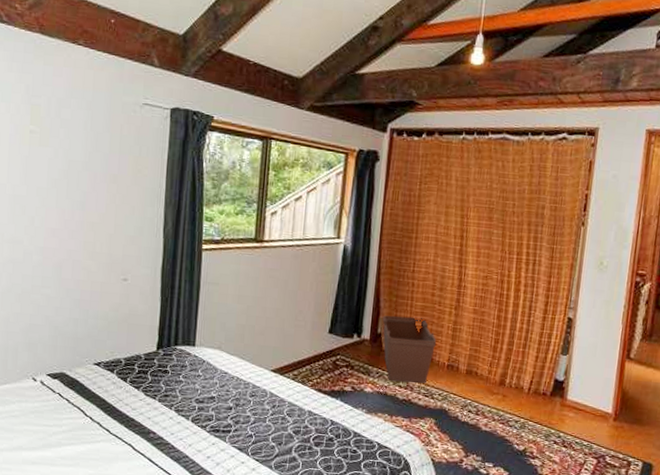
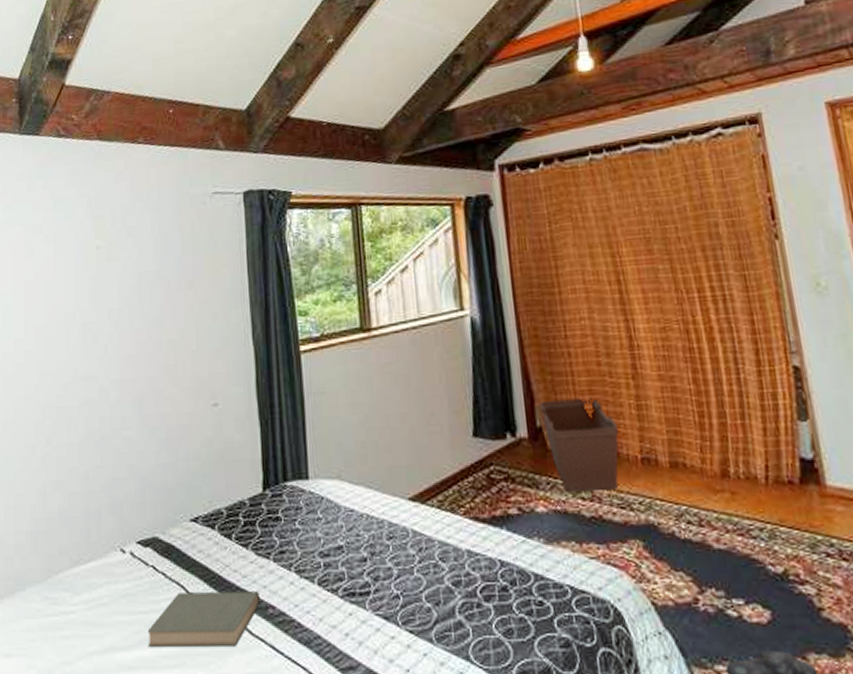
book: none [49,415,144,456] -> present [147,592,260,648]

